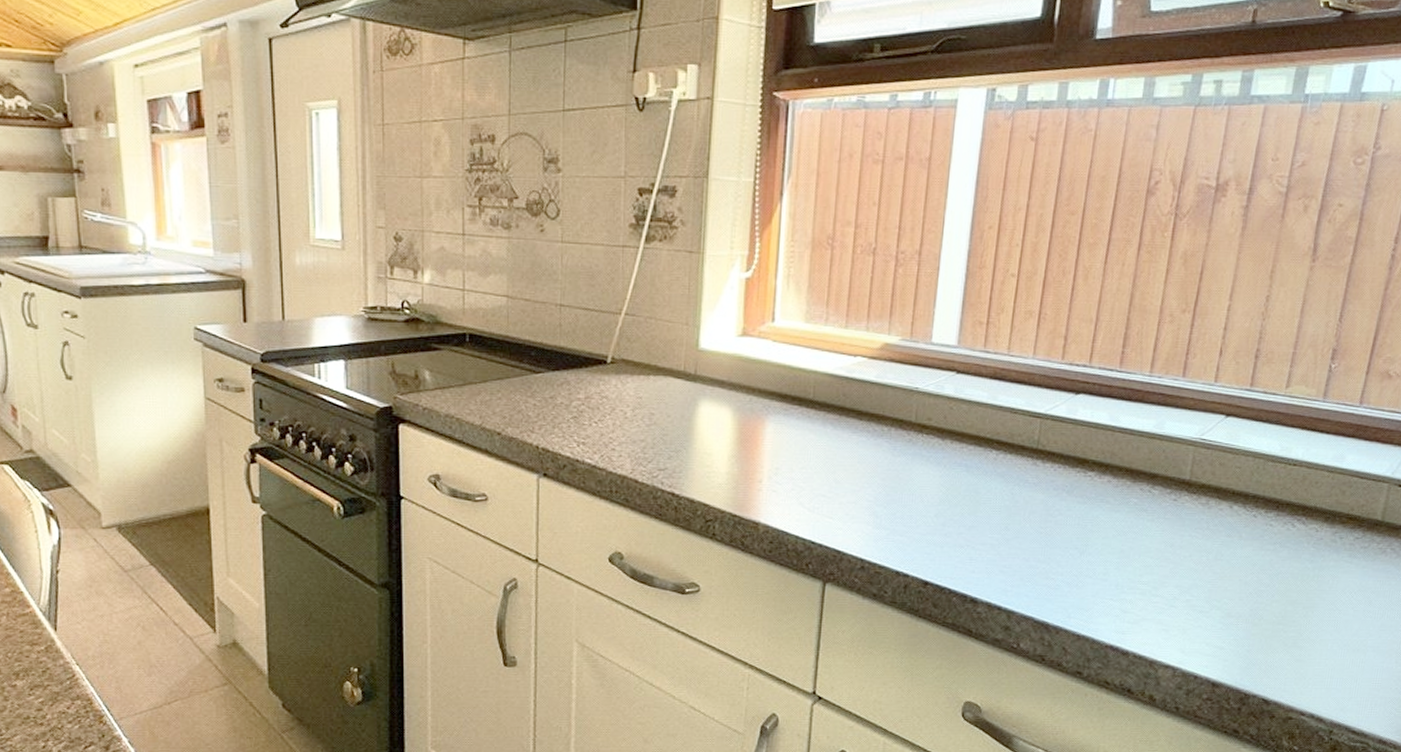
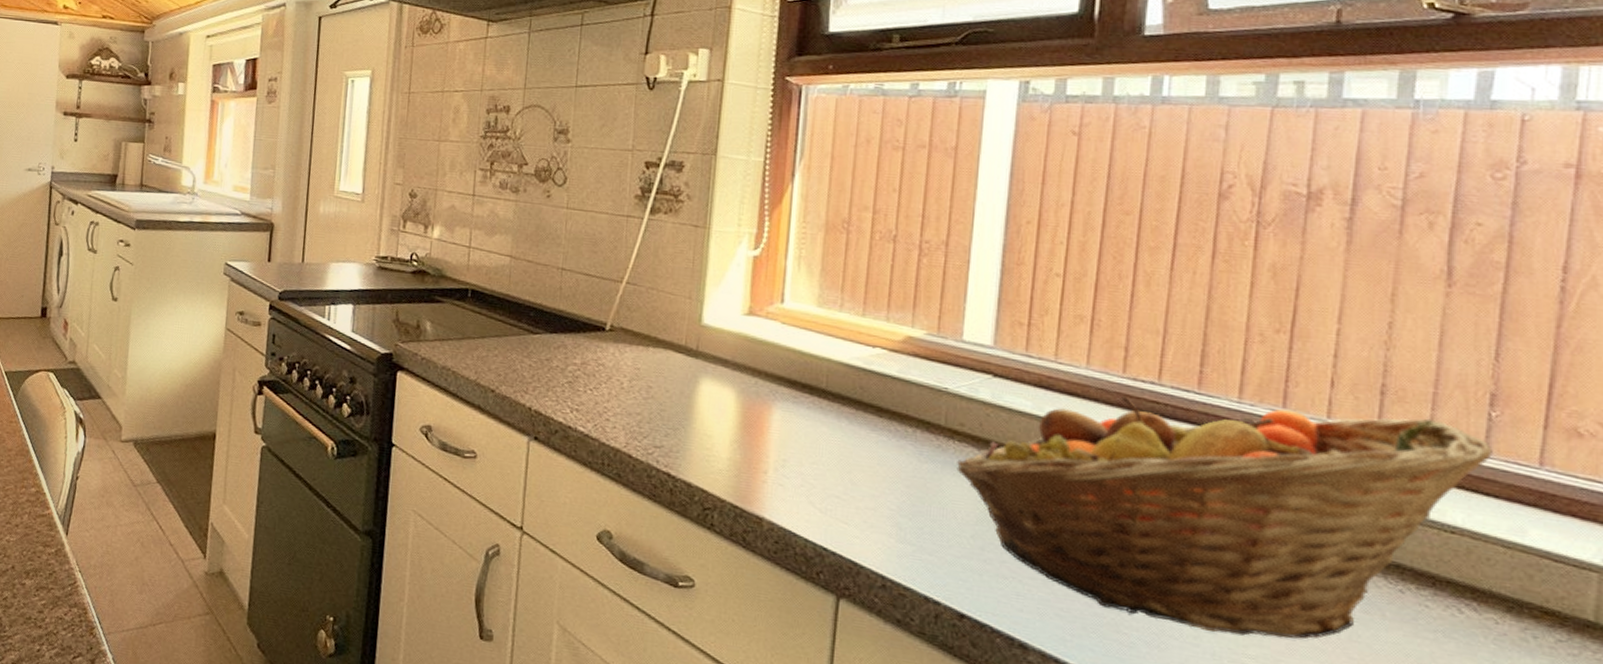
fruit basket: none [924,374,1329,567] -> present [957,395,1493,639]

